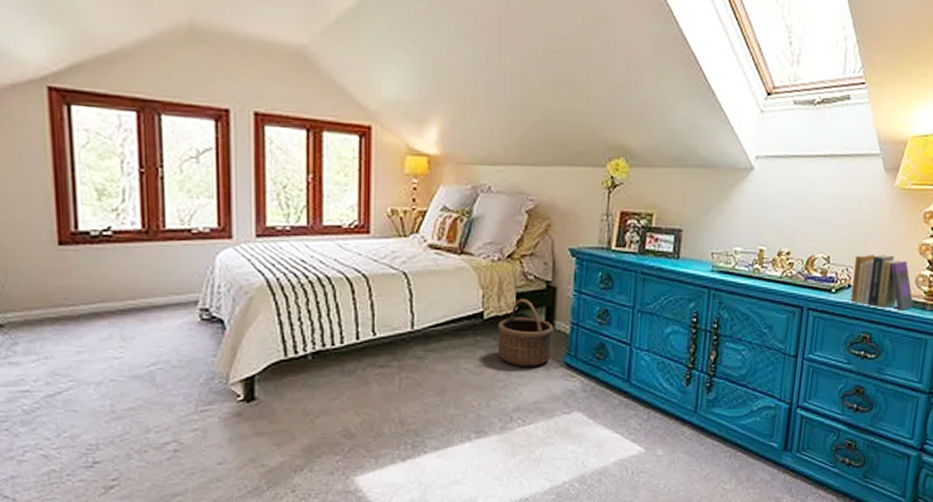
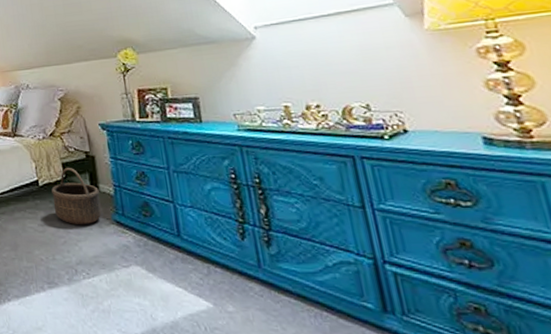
books: present [850,253,913,312] -> none [402,95,504,153]

